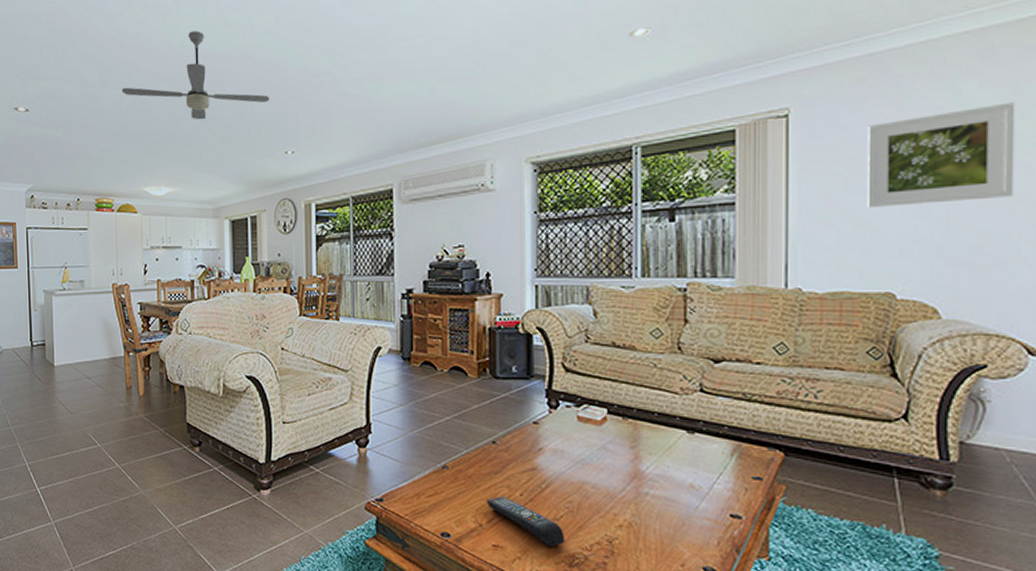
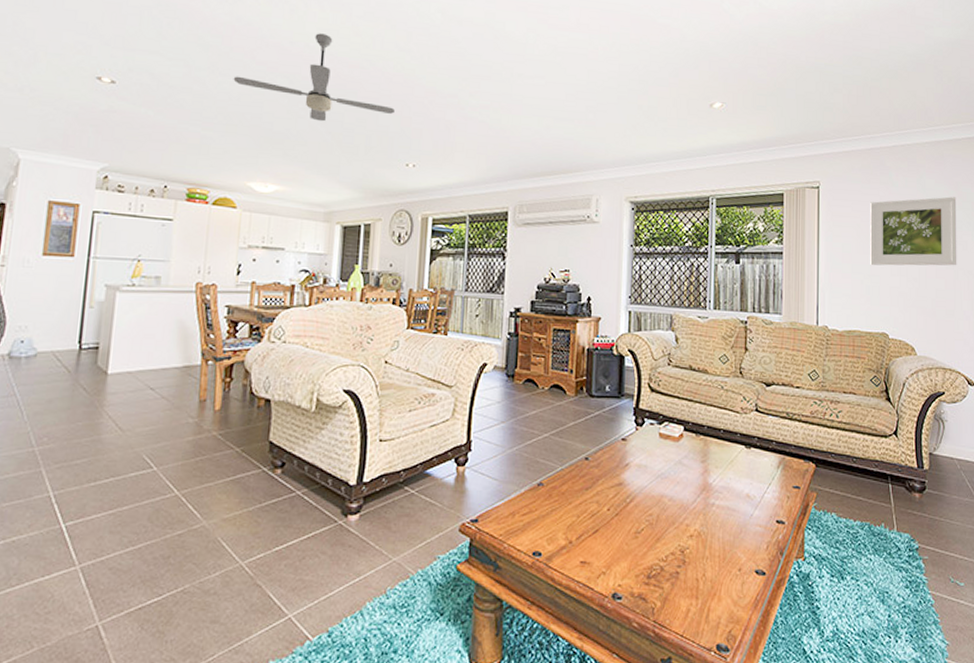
remote control: present [486,496,565,547] -> none [576,512,645,560]

